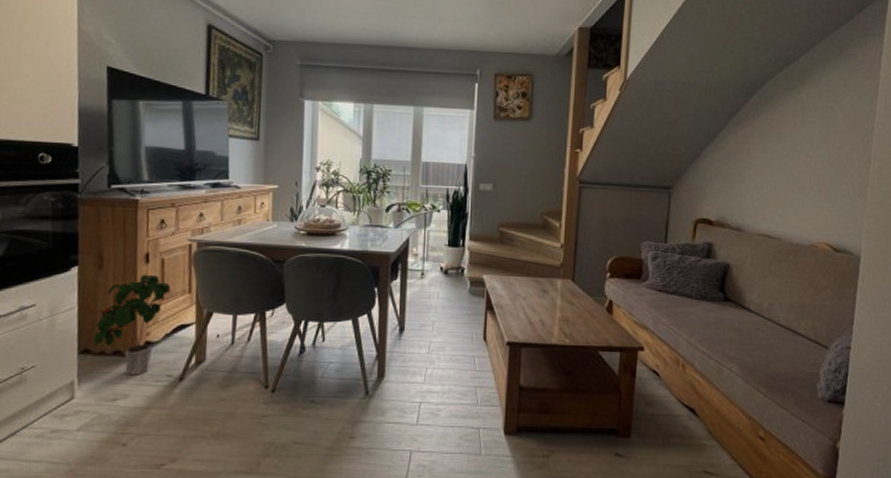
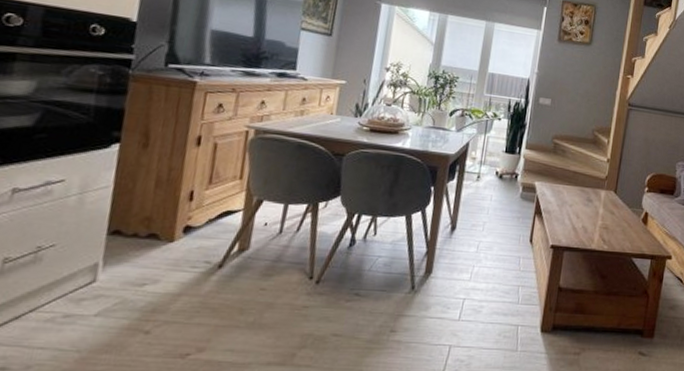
potted plant: present [93,274,170,376] -> none [126,156,221,261]

